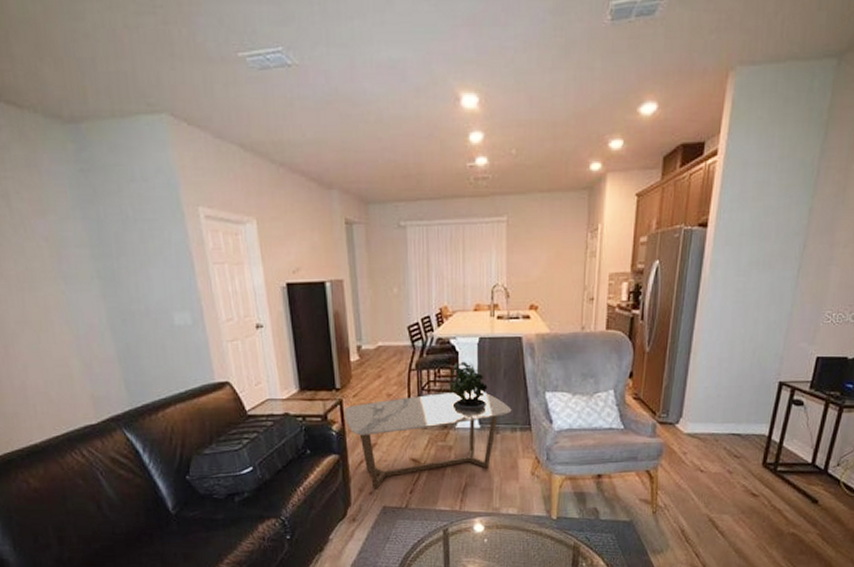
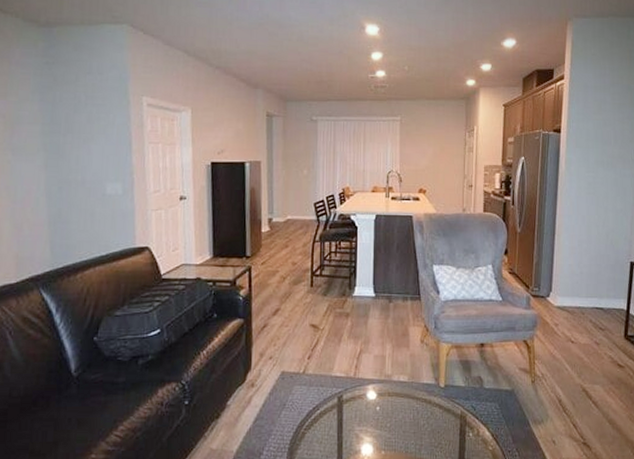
coffee table: present [344,390,512,490] -> none [251,262,403,354]
potted plant: present [449,361,488,414] -> none [348,235,382,284]

